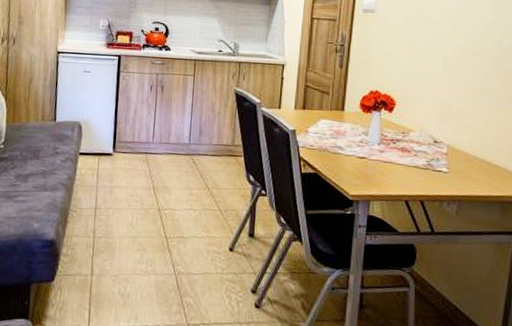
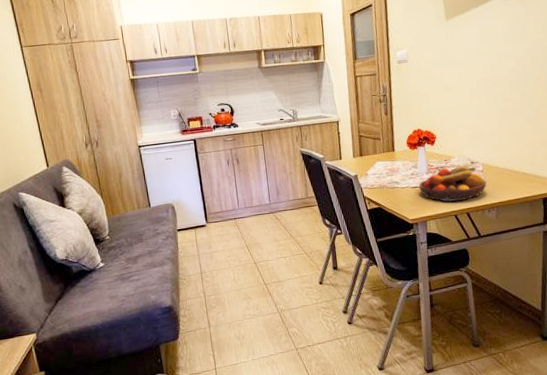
fruit bowl: none [366,141,449,185] -> present [418,164,487,202]

